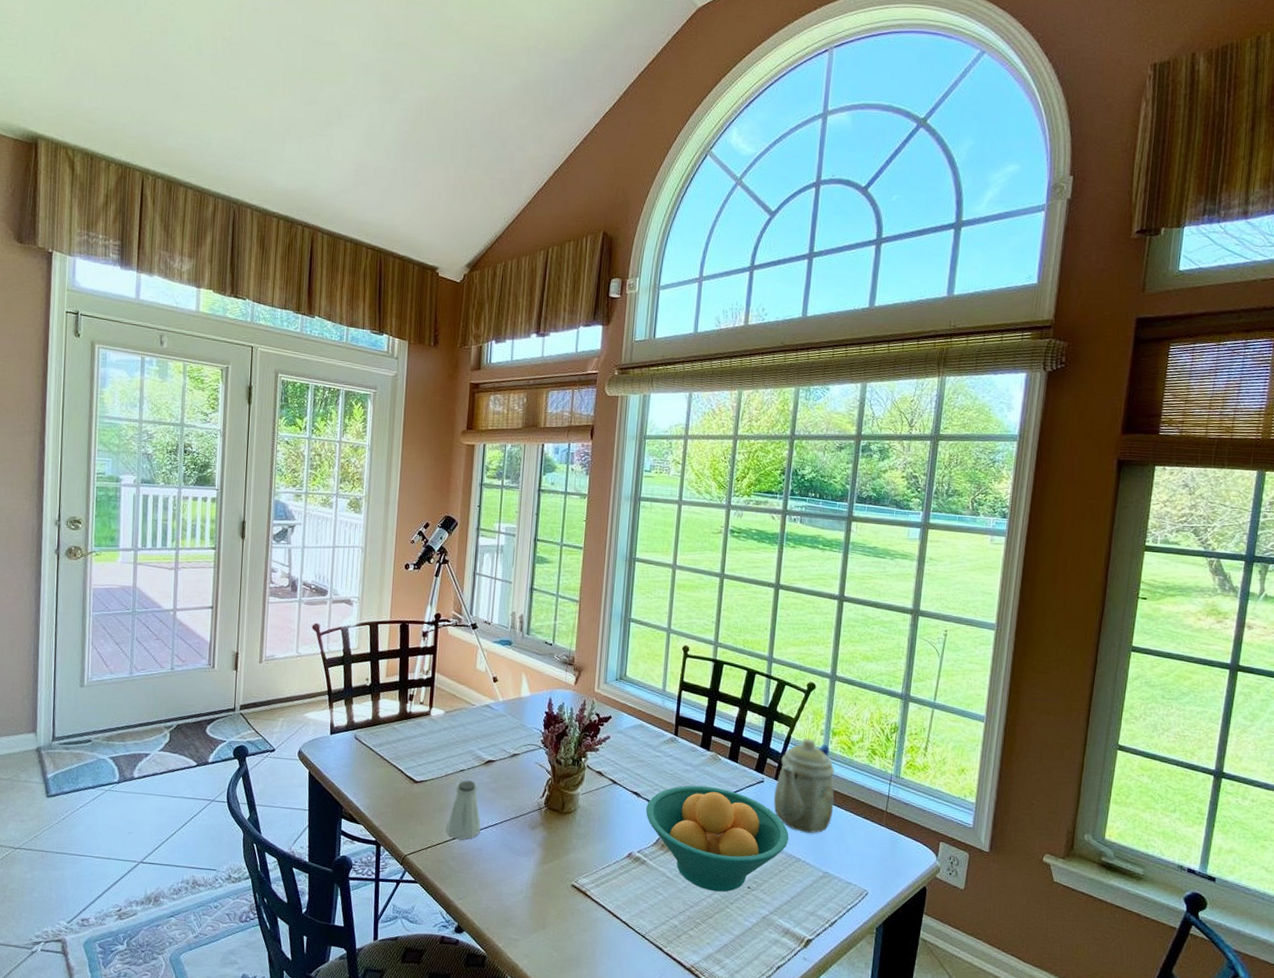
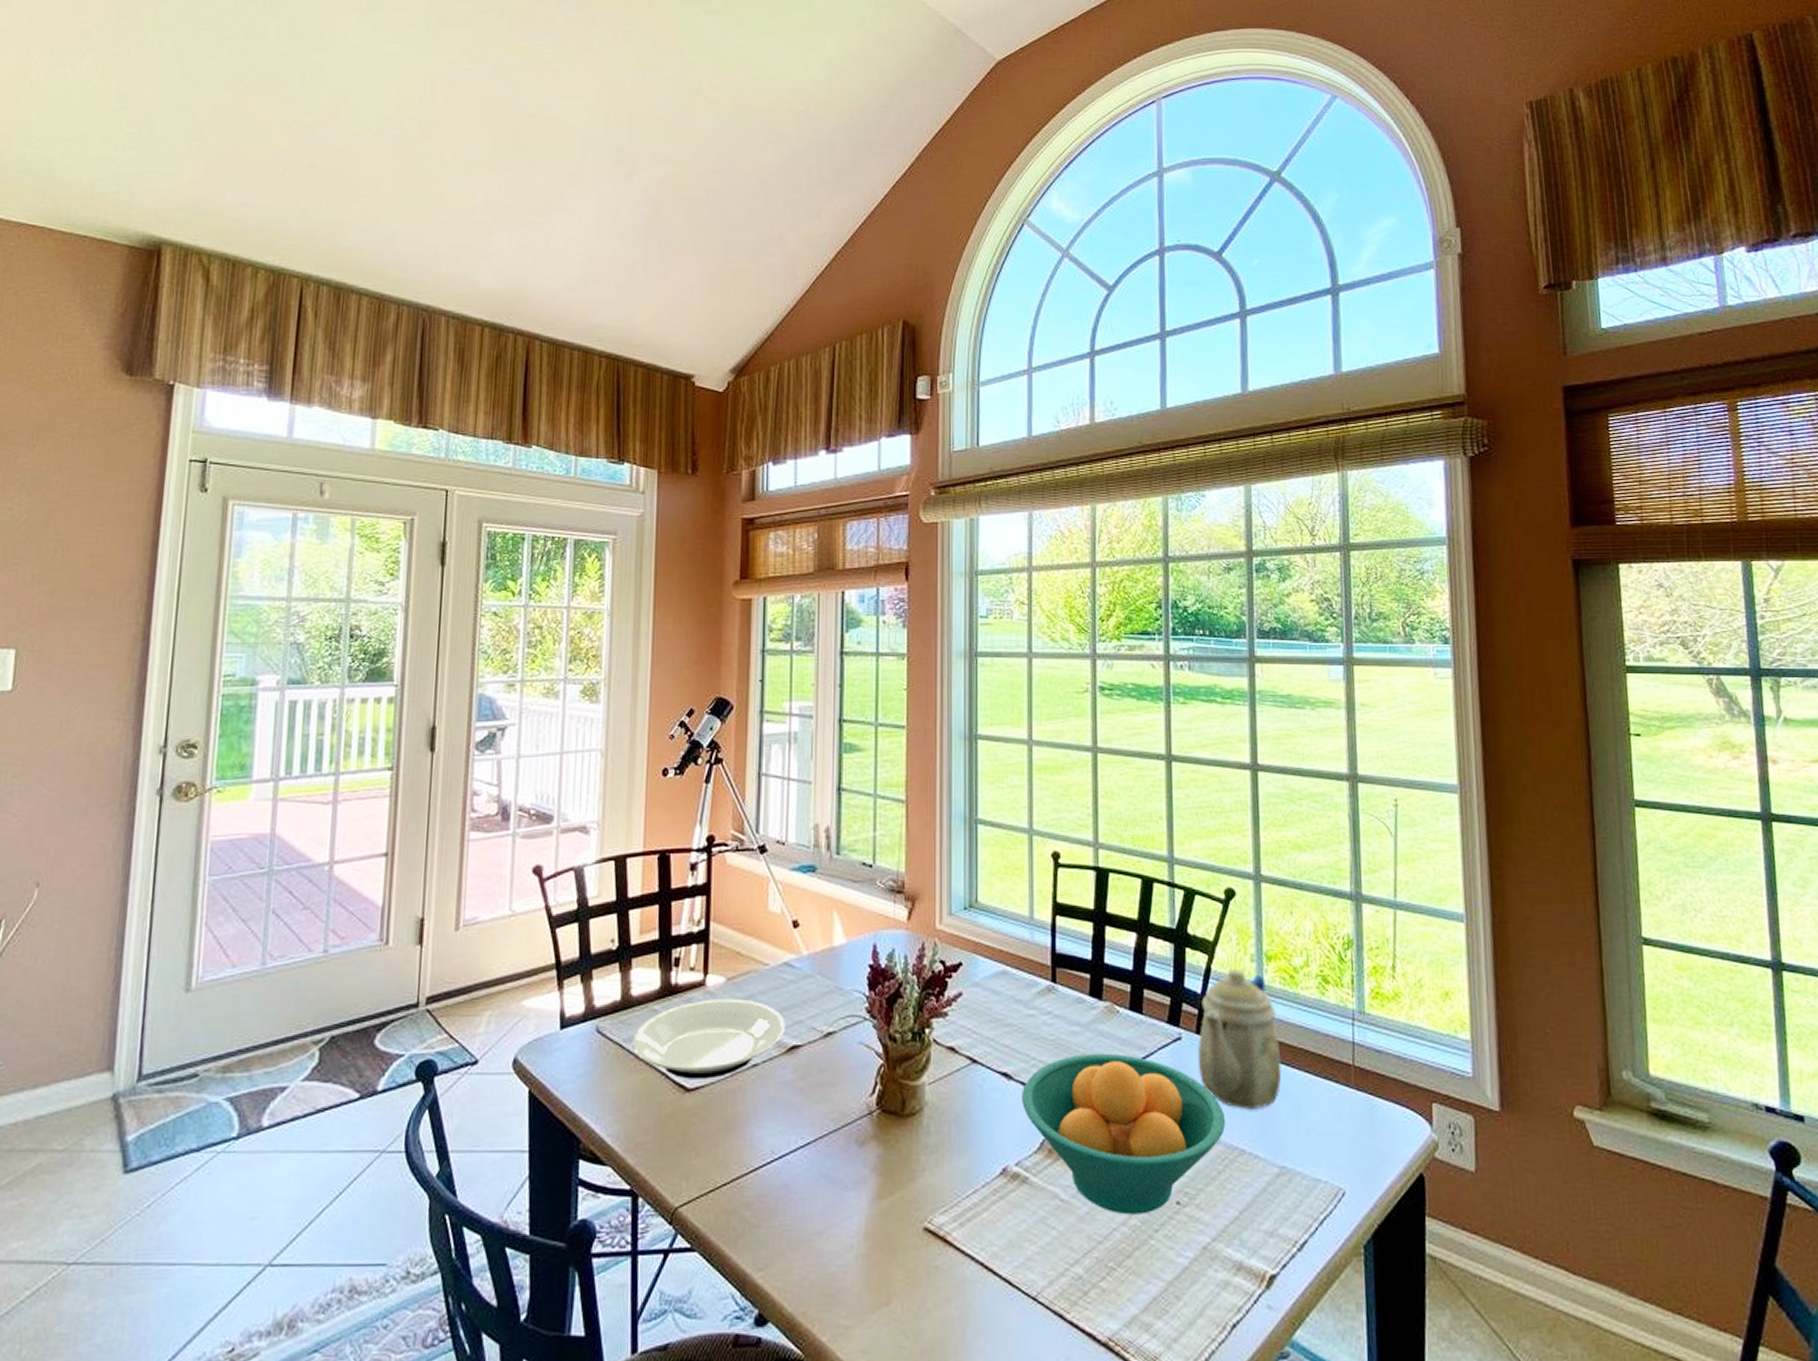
plate: none [378,724,485,776] -> present [631,999,785,1079]
saltshaker: present [446,780,481,840] -> none [735,1079,786,1175]

